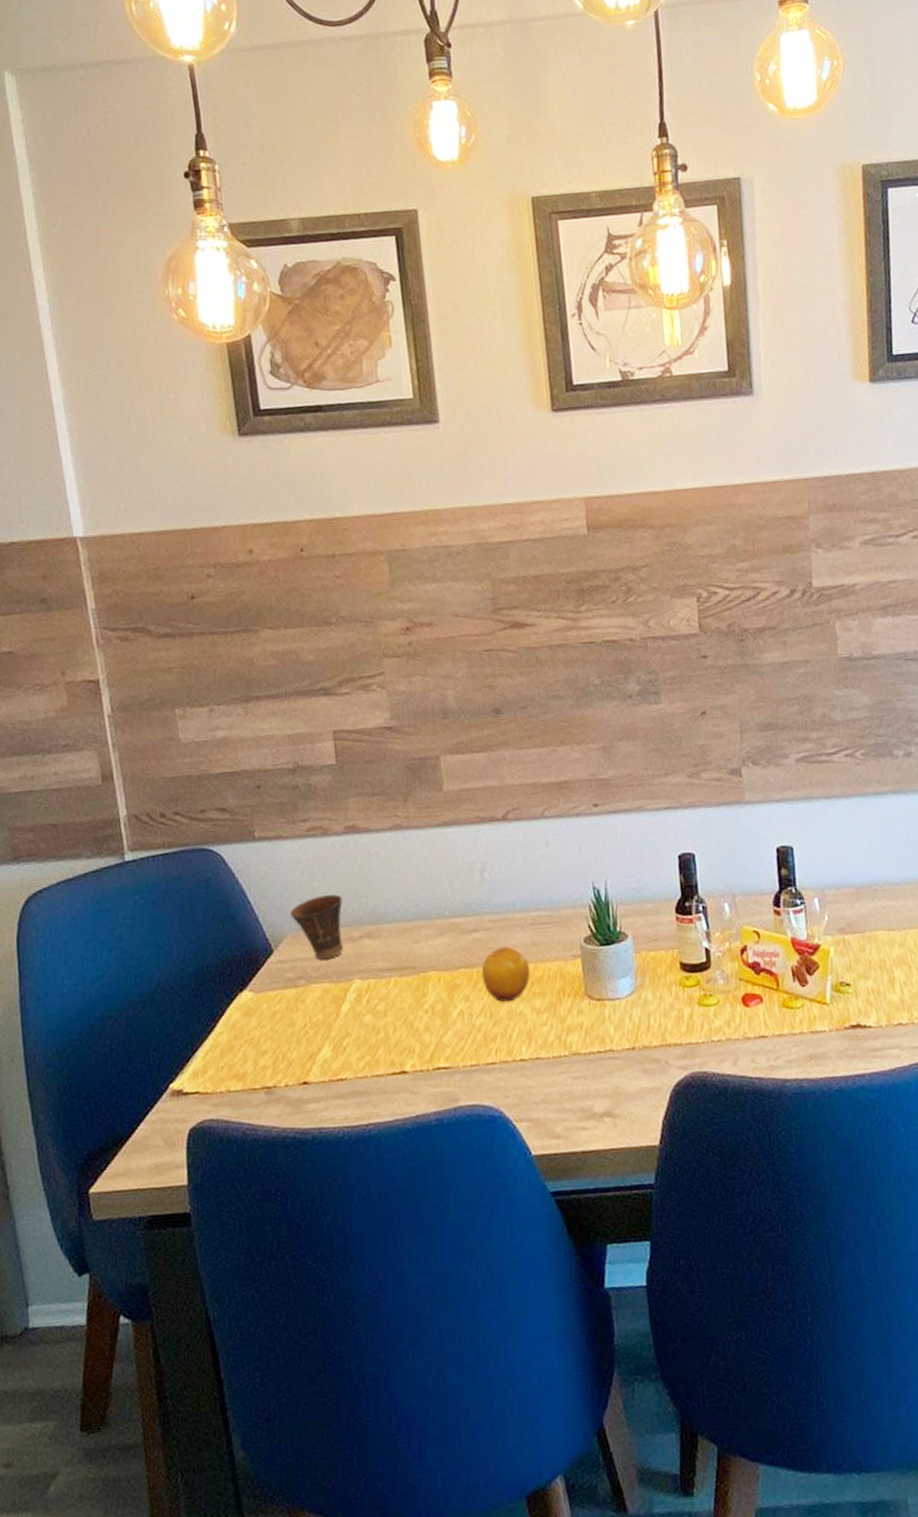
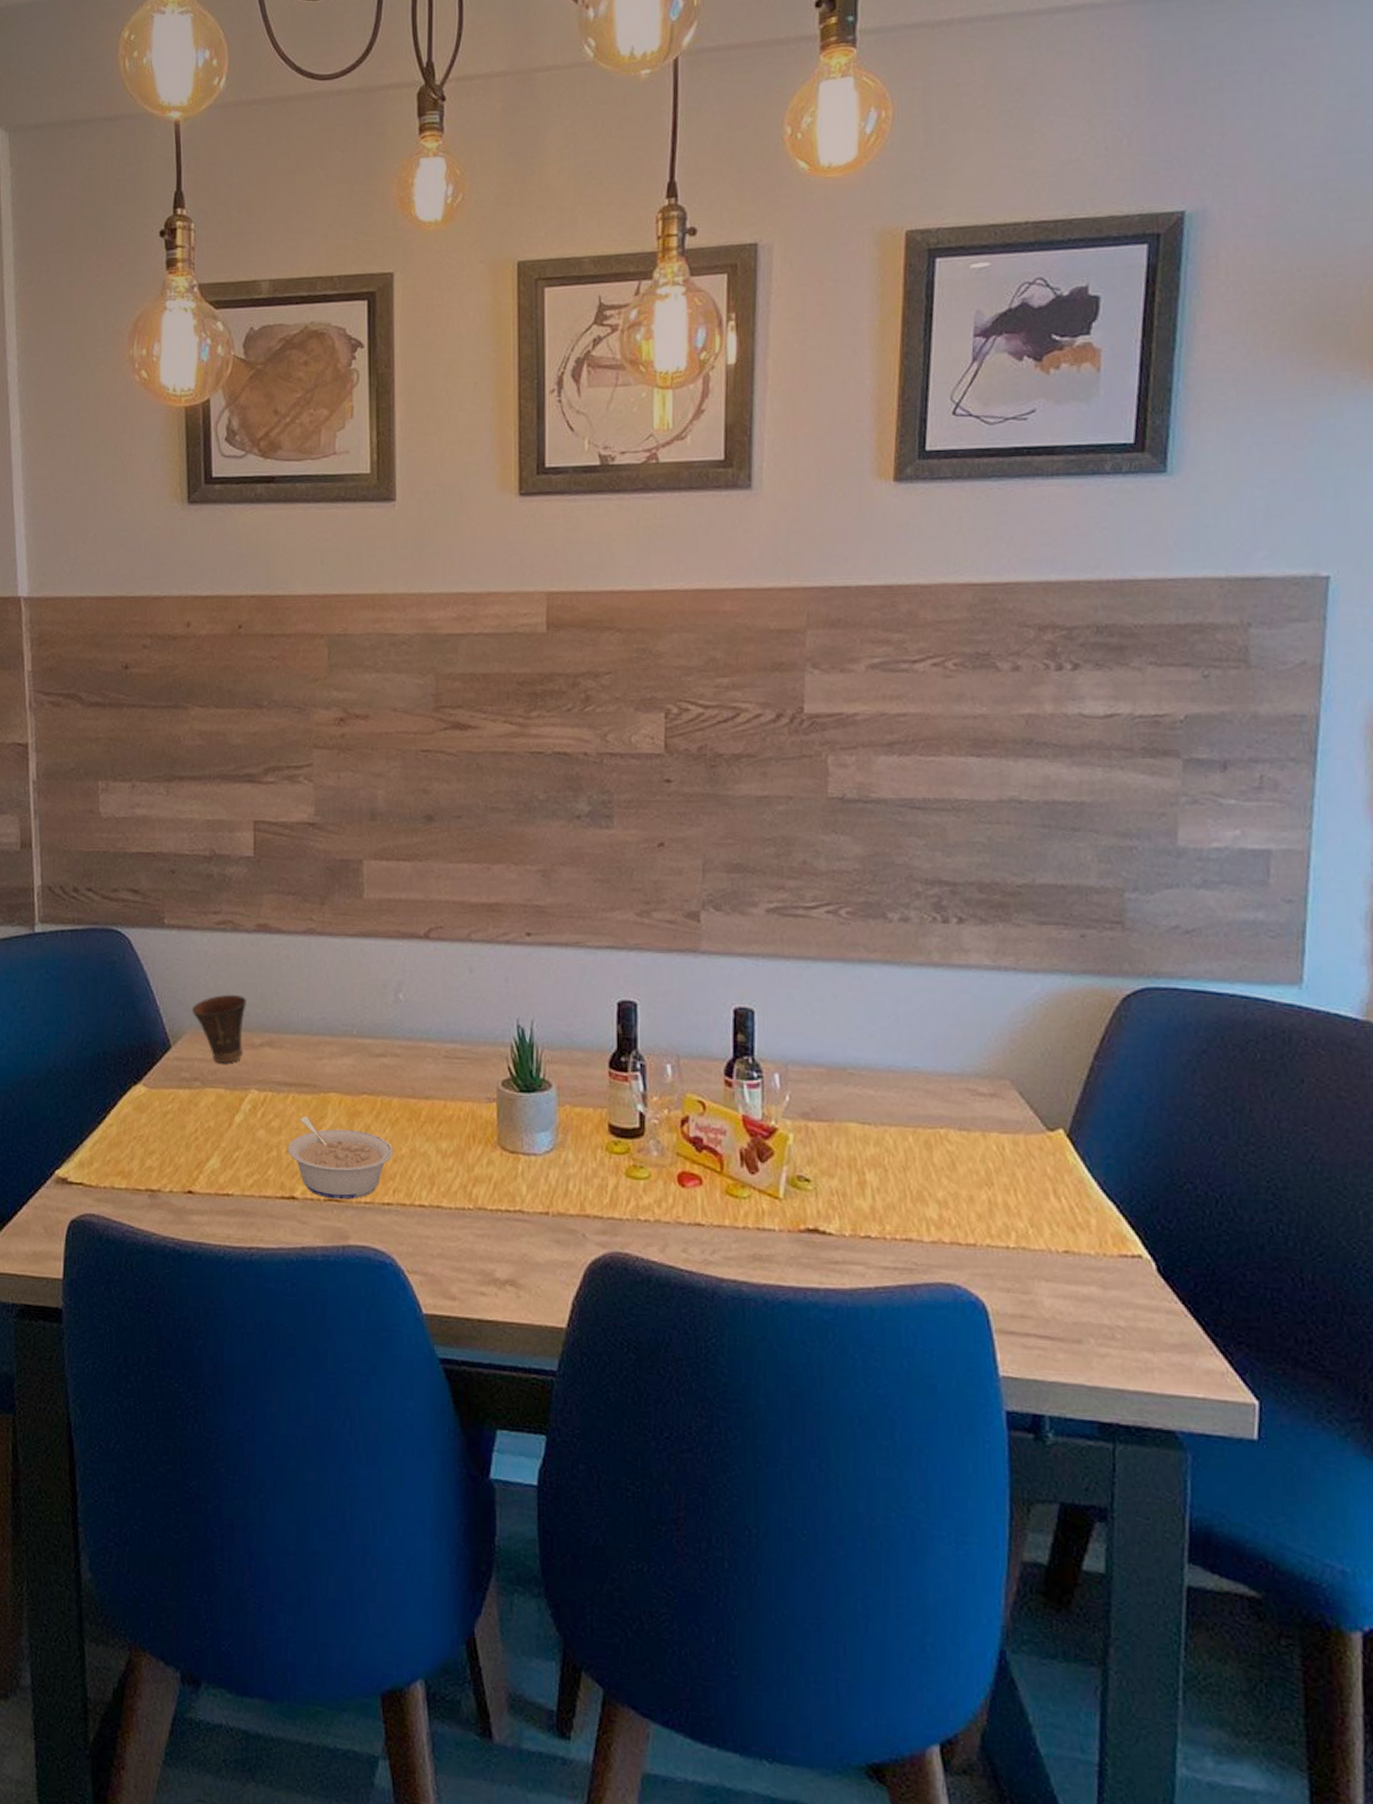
legume: none [394,996,492,1068] -> present [288,1116,393,1200]
fruit: present [481,945,530,1002] -> none [386,1076,439,1139]

